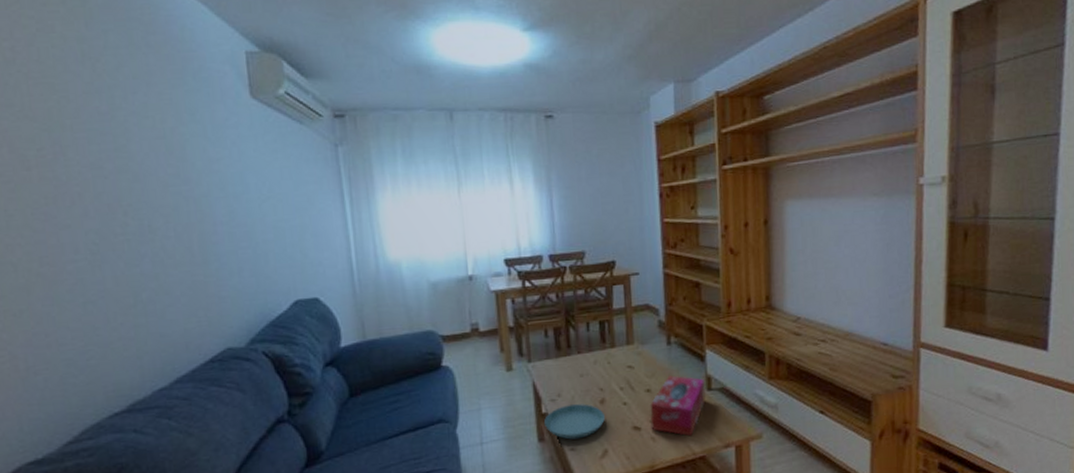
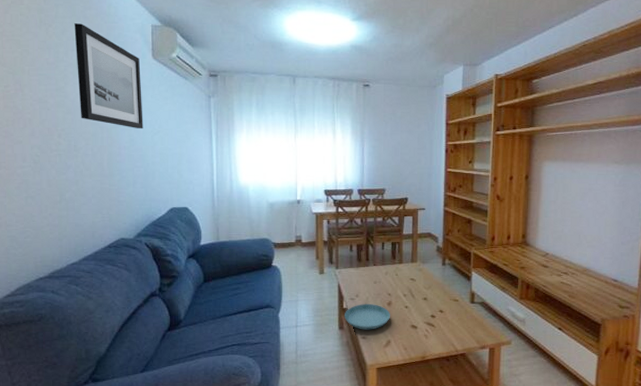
wall art: none [133,54,246,197] -> present [74,23,143,129]
tissue box: present [650,375,706,437] -> none [425,289,470,337]

